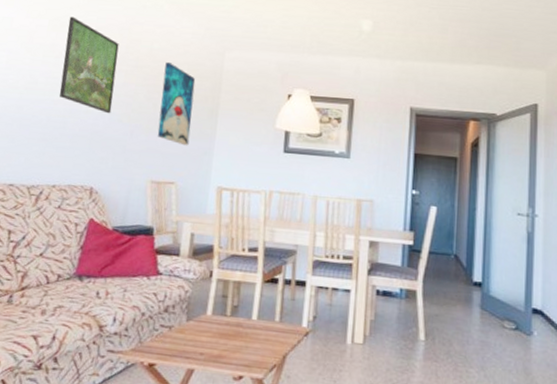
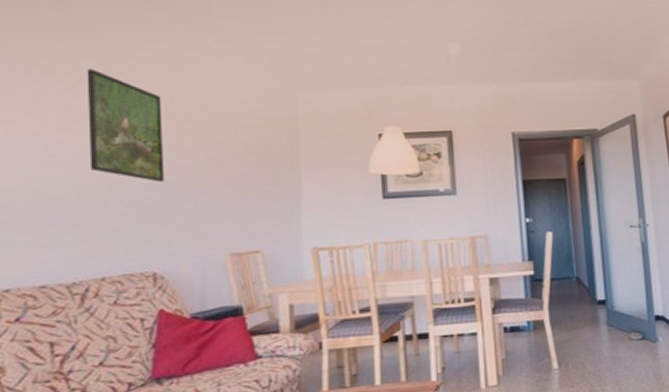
wall art: present [157,61,196,146] -> none [225,111,270,207]

